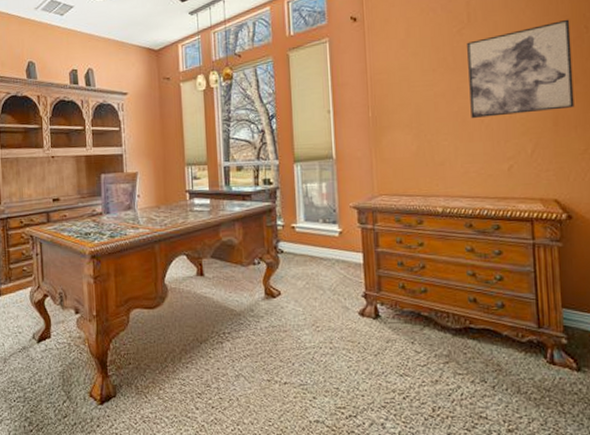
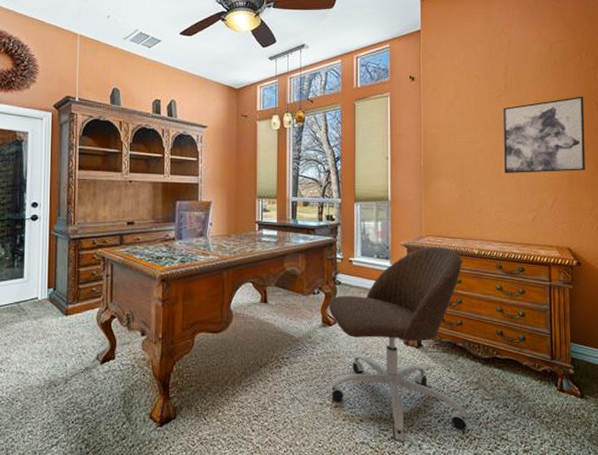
office chair: none [271,207,439,422] -> present [329,247,468,443]

